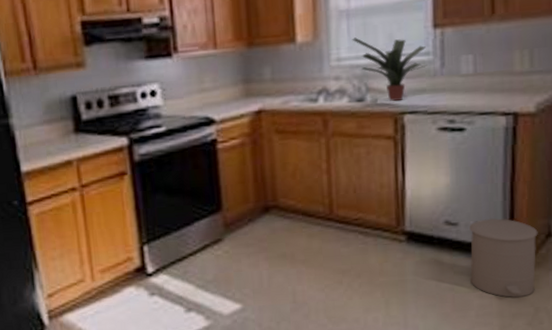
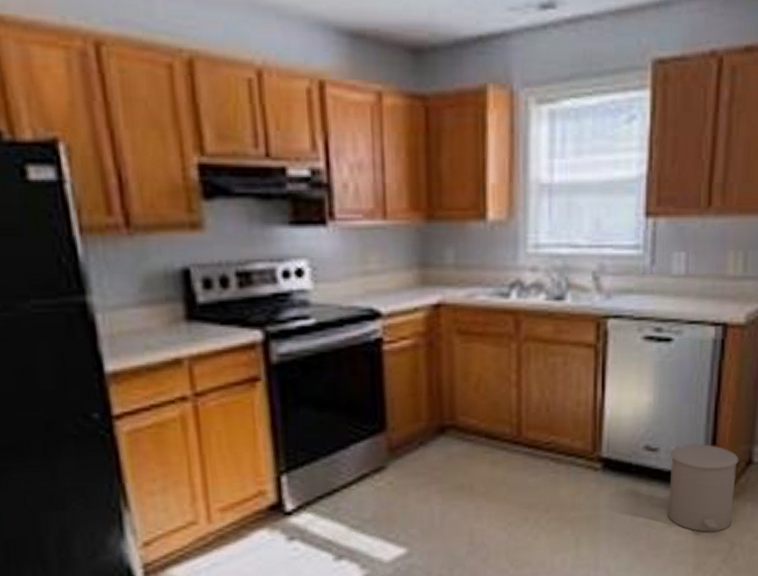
potted plant: present [352,37,428,101] -> none [553,220,637,302]

